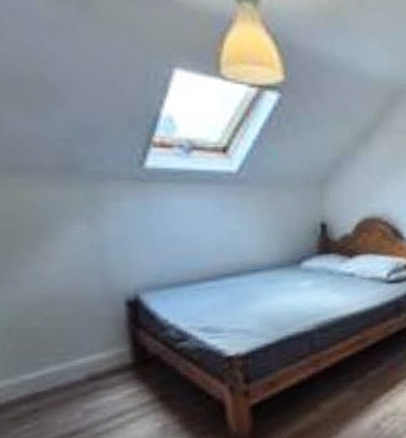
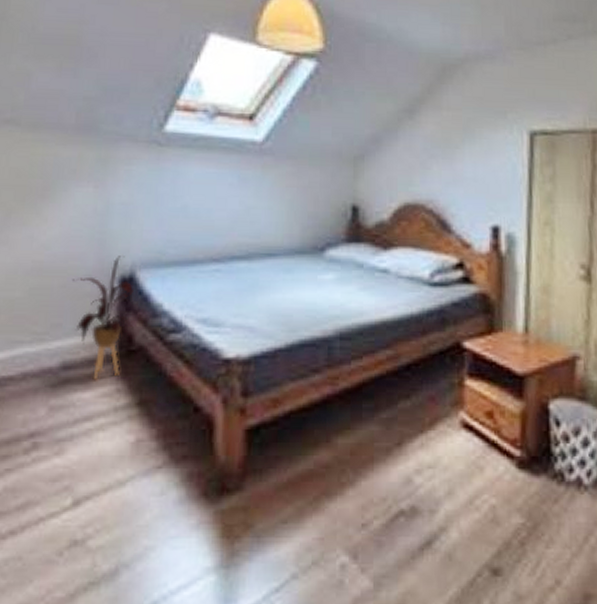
house plant: none [82,283,146,385] -> present [71,256,134,380]

